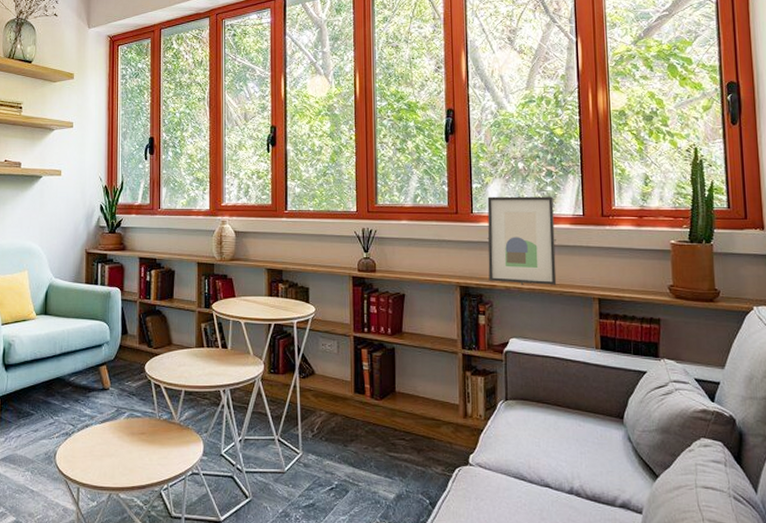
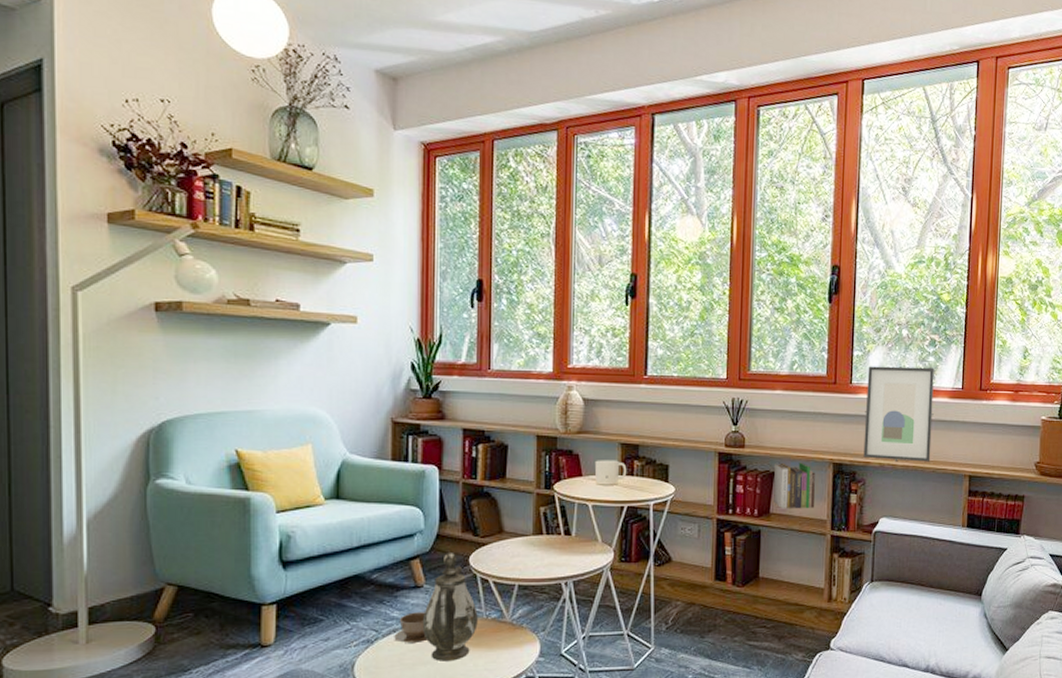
teacup: none [87,411,113,437] -> present [394,612,428,643]
teapot: none [108,361,152,456] -> present [422,553,478,663]
mug: none [245,283,273,305] -> present [594,460,627,485]
books: none [404,284,444,329] -> present [773,461,815,509]

